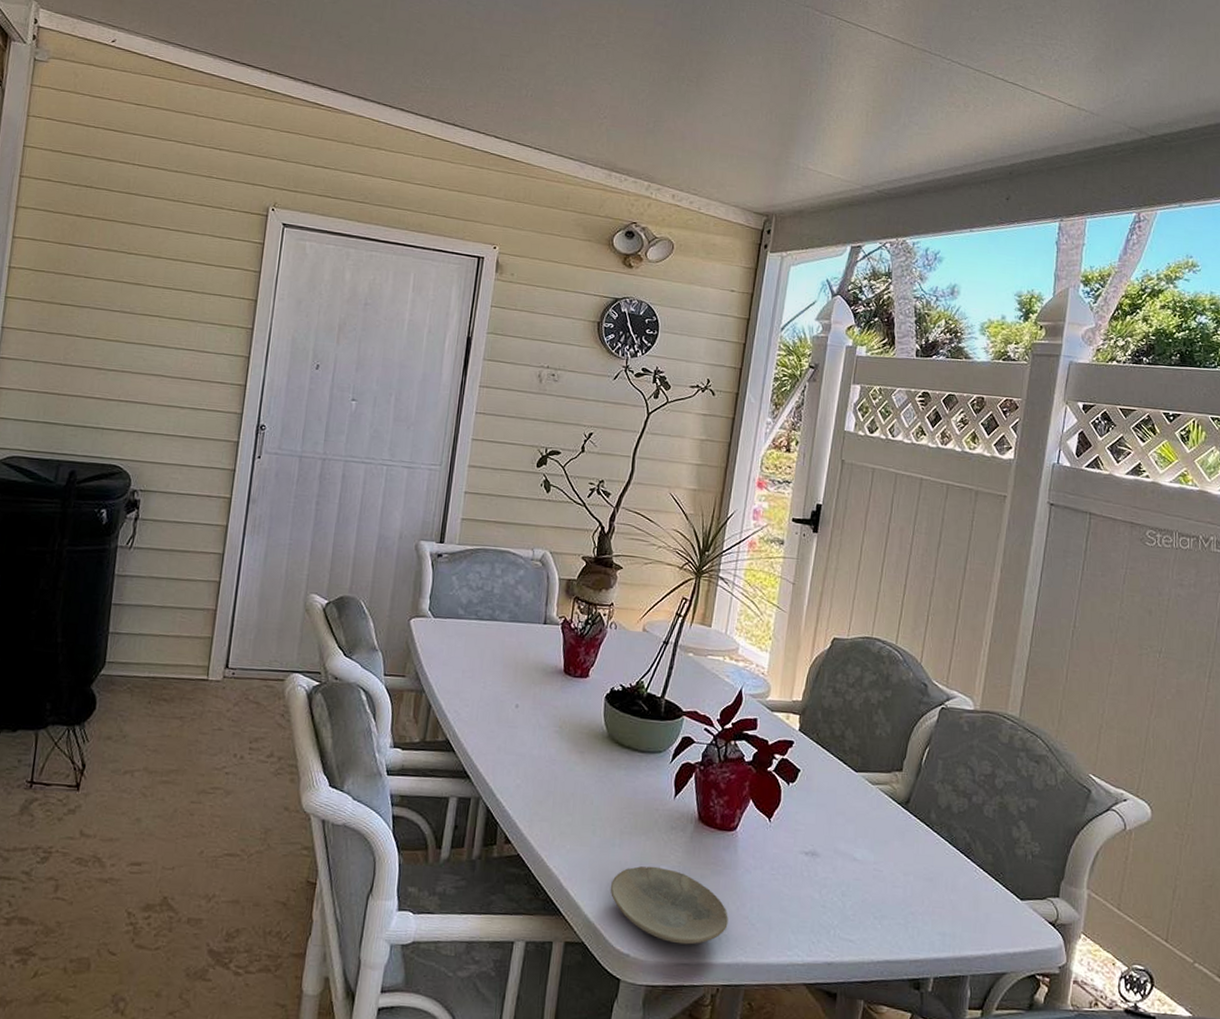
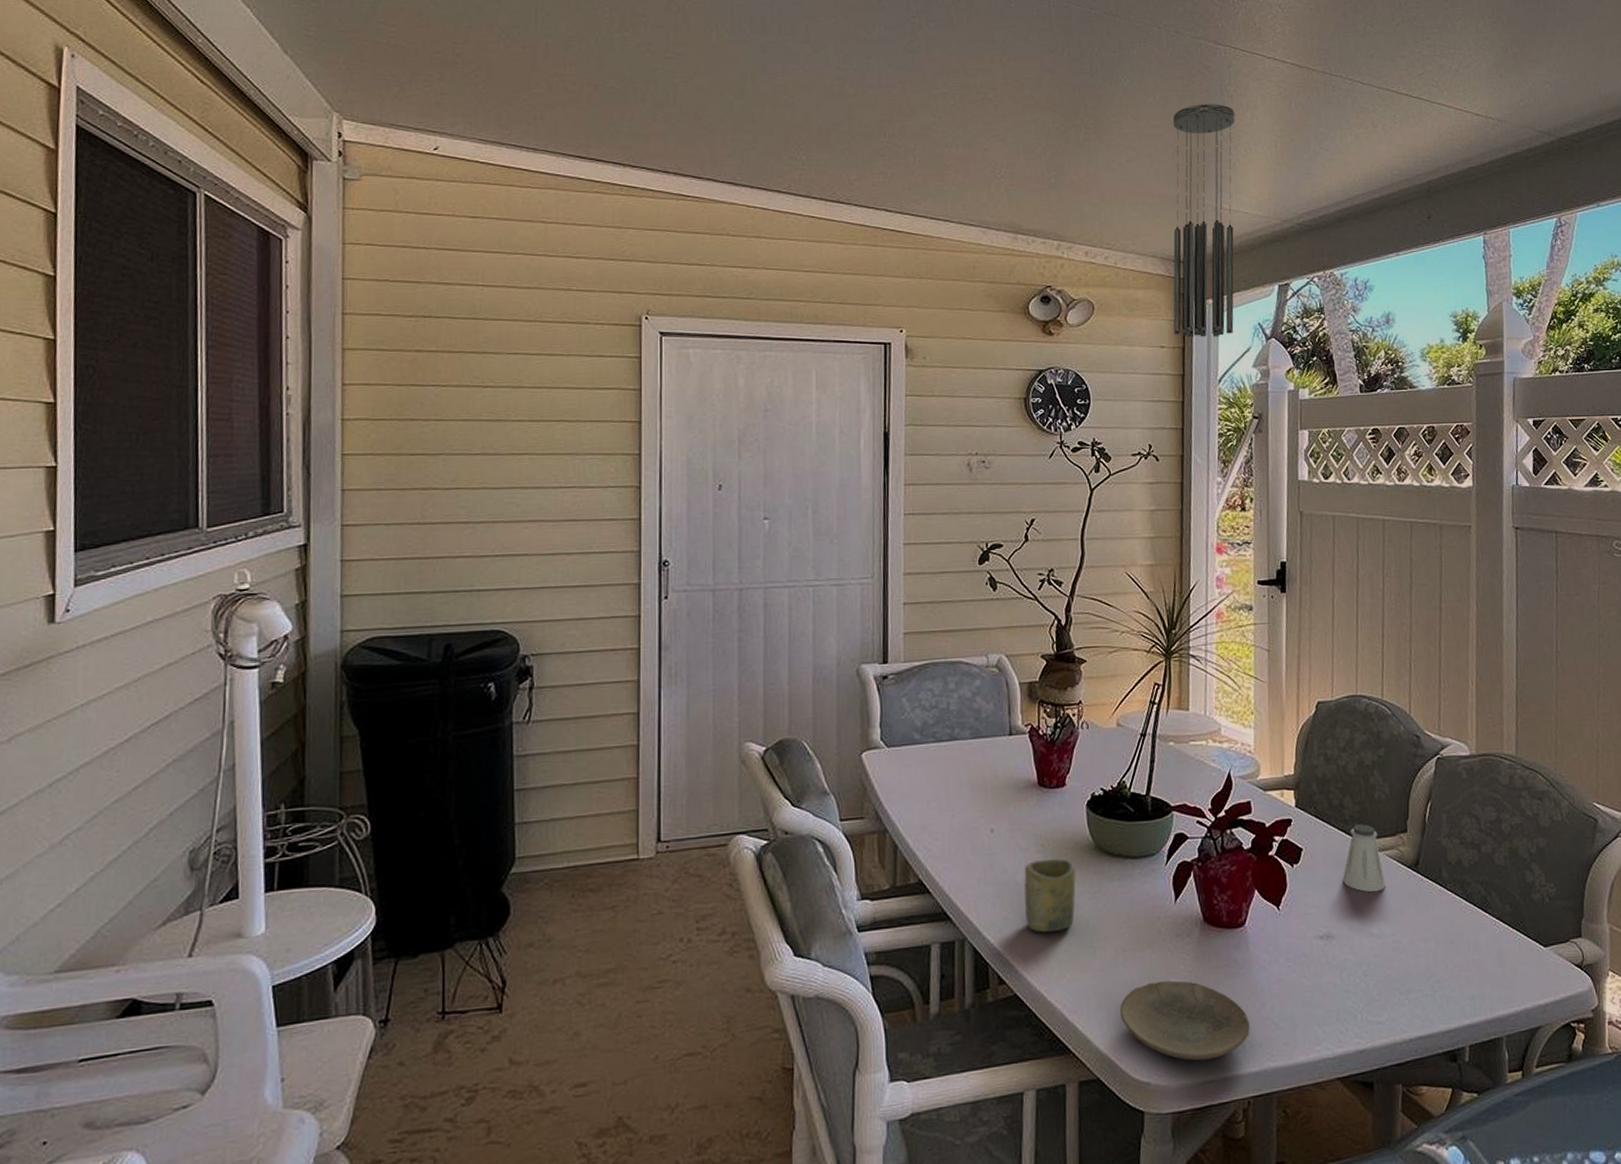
cup: none [537,739,587,806] -> present [1024,858,1076,933]
wind chime: none [744,68,832,288] -> present [1172,104,1236,338]
saltshaker: none [834,756,875,822] -> present [1342,824,1386,893]

